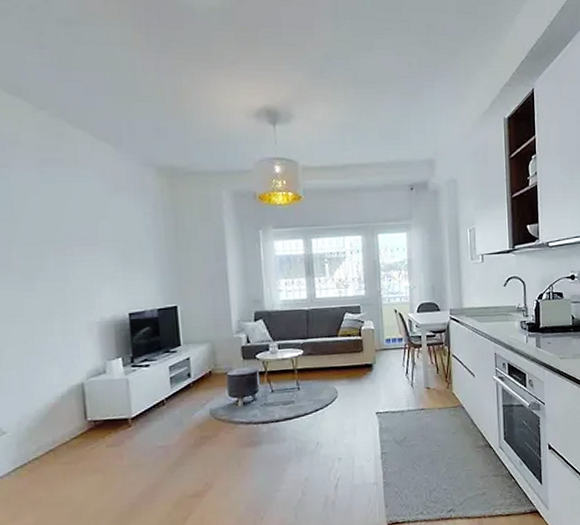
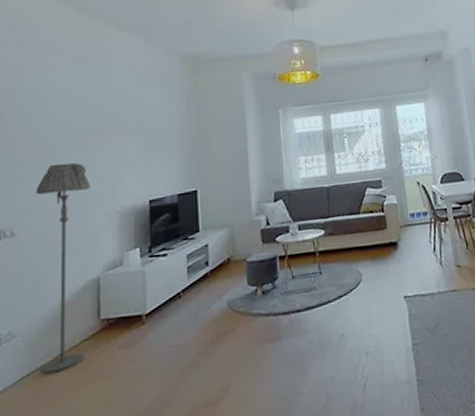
floor lamp: none [10,271,75,466] -> present [36,162,91,375]

